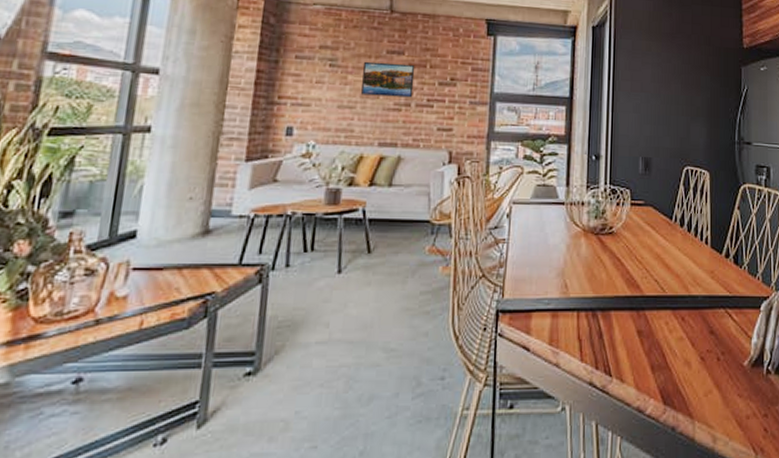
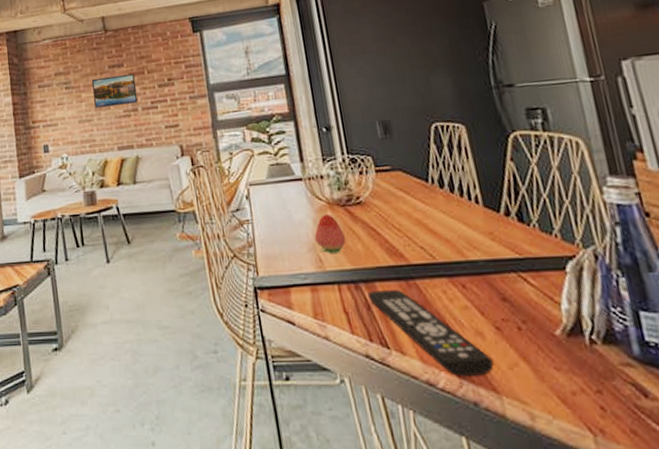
fruit: none [564,240,593,281] -> present [314,214,347,254]
remote control: none [602,319,694,404] -> present [368,290,494,378]

